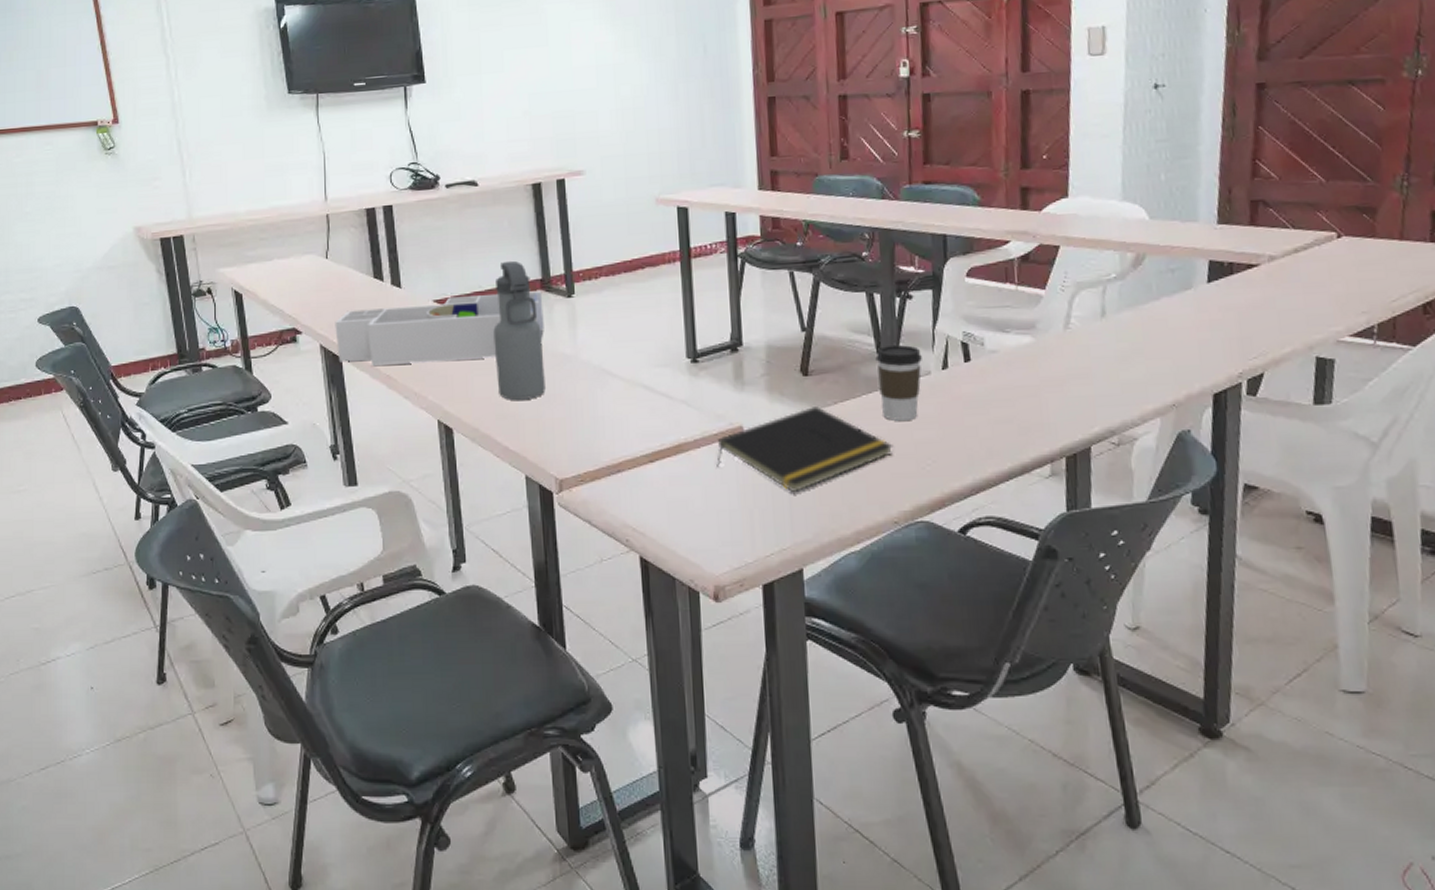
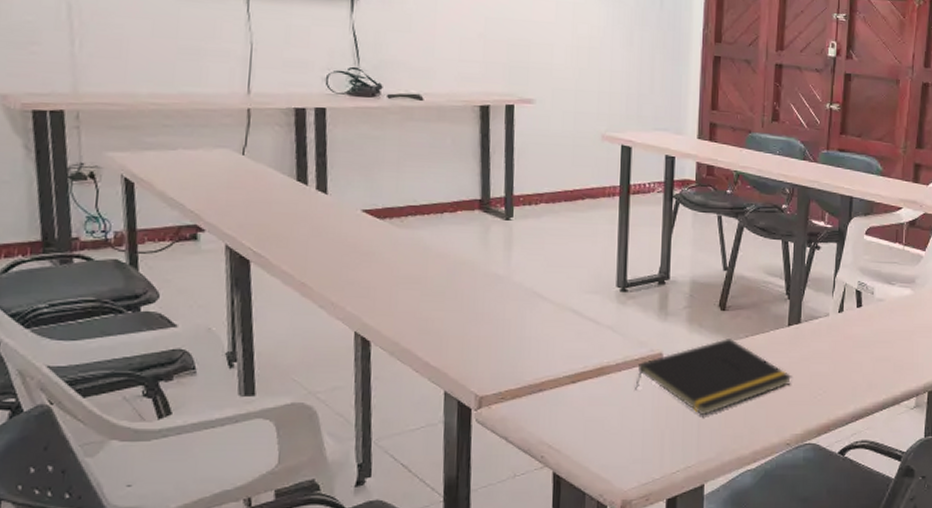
desk organizer: present [335,291,544,365] -> none [245,208,480,273]
water bottle: present [493,260,545,400] -> none [423,178,476,316]
coffee cup: present [875,344,922,421] -> none [784,288,823,355]

